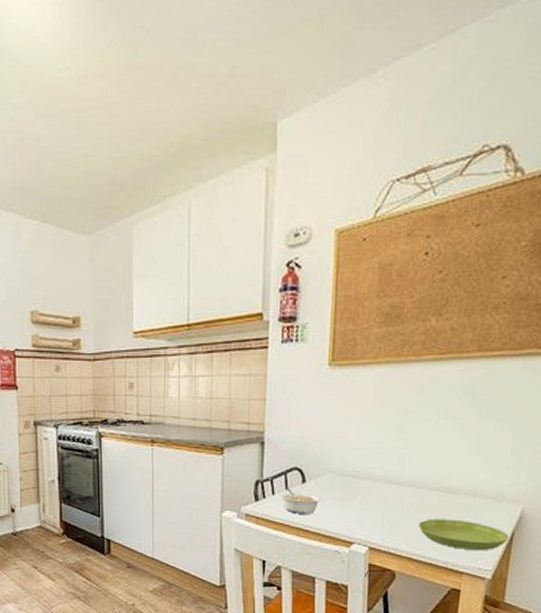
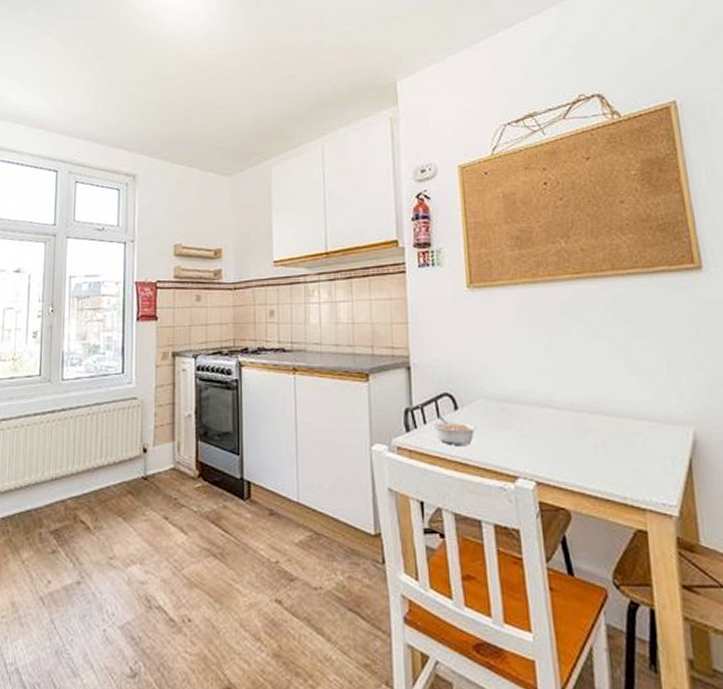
saucer: present [418,519,509,551] -> none [585,446,687,483]

